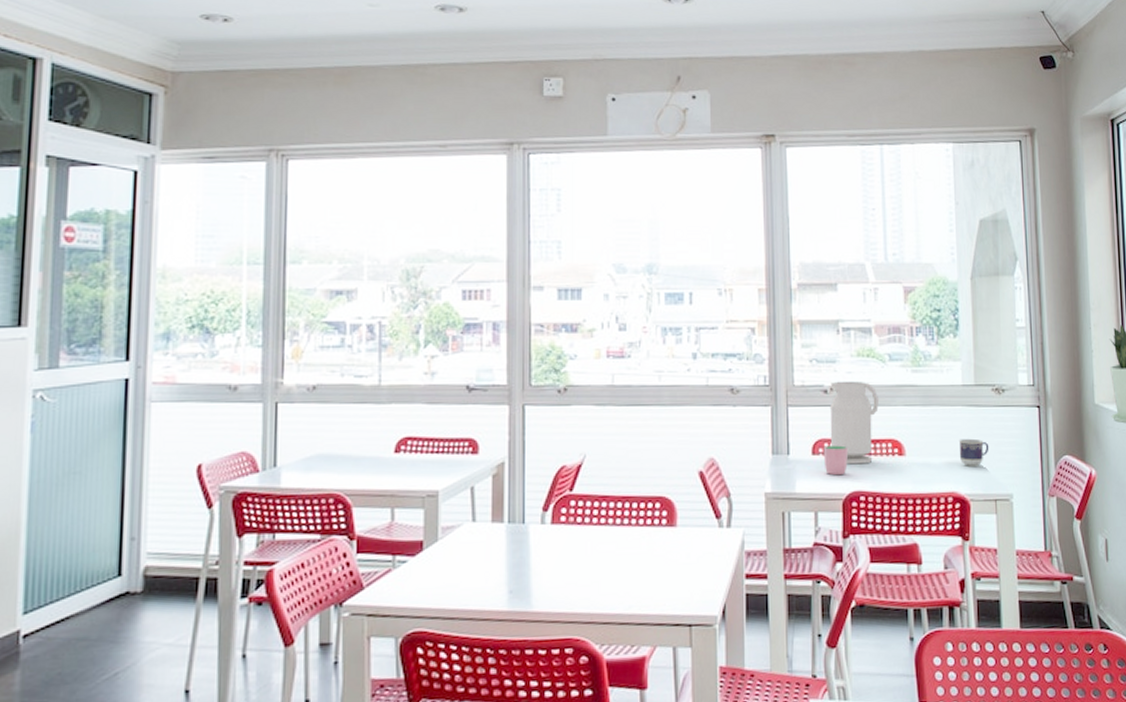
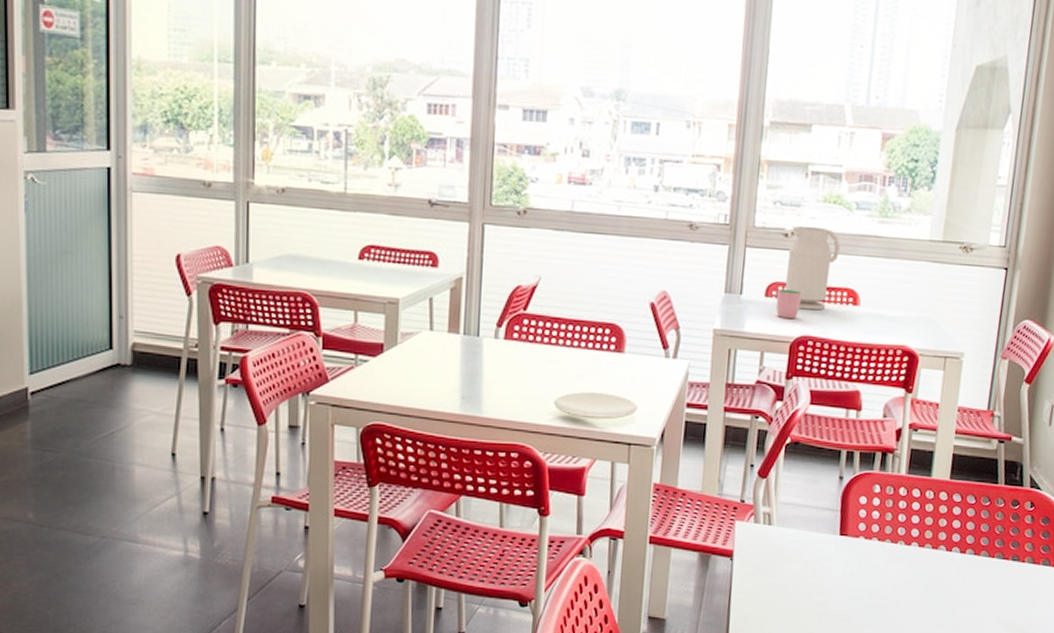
plate: none [606,572,695,602] -> present [553,392,638,420]
cup: present [958,438,989,466] -> none [914,294,948,322]

